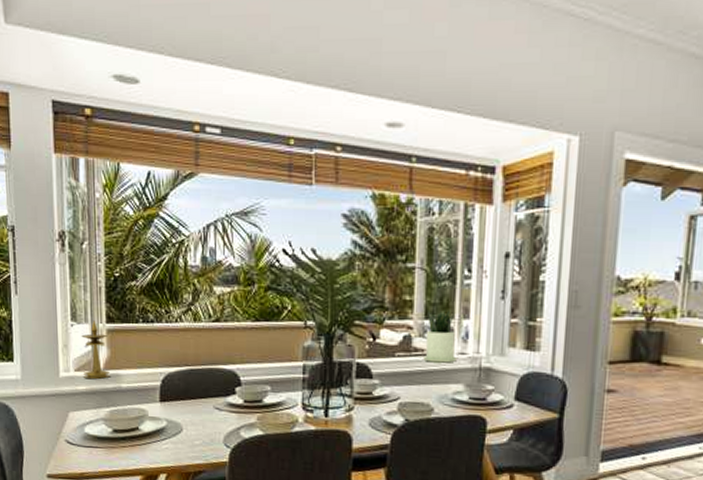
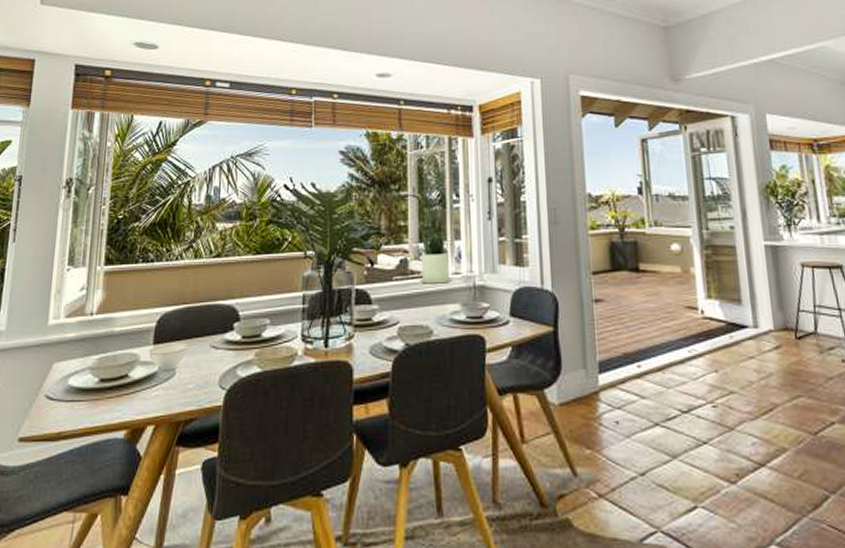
candlestick: present [81,320,111,380] -> none [74,264,106,325]
bowl: none [155,401,194,428] -> present [148,342,189,372]

